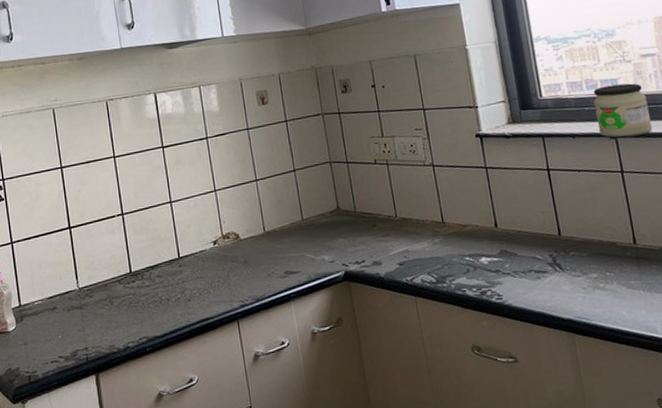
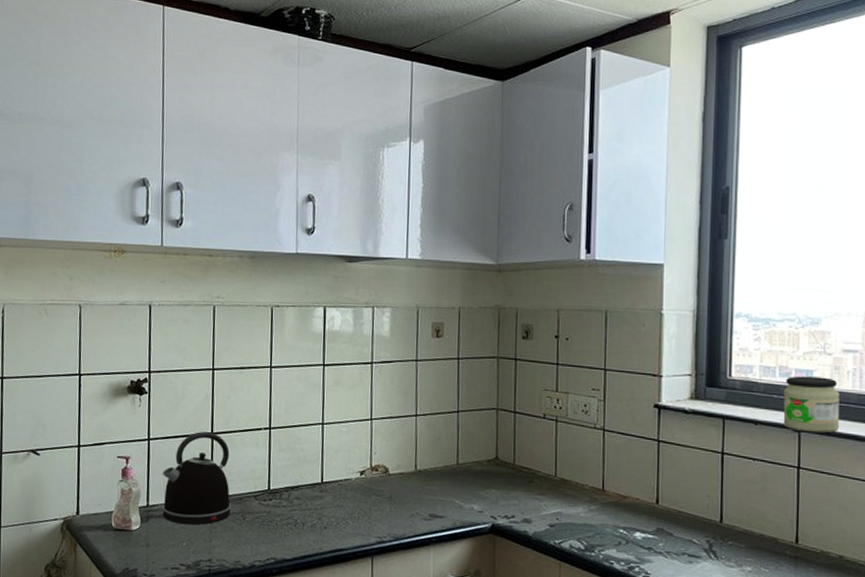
kettle: none [29,227,99,319] -> present [161,432,232,525]

